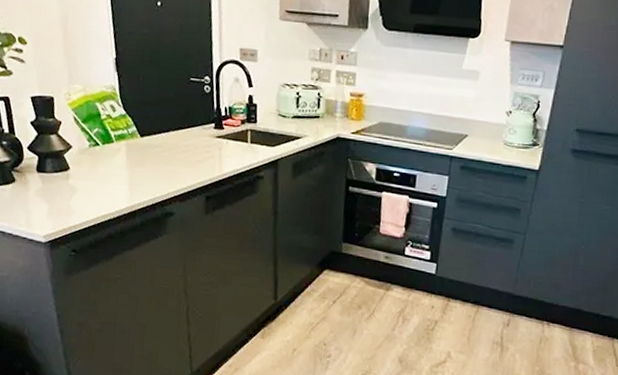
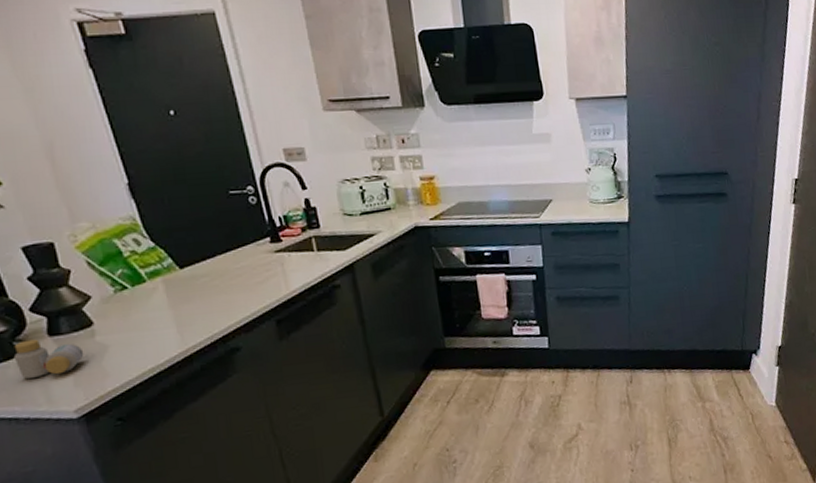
pill bottle: none [10,171,59,204] -> present [13,339,84,379]

